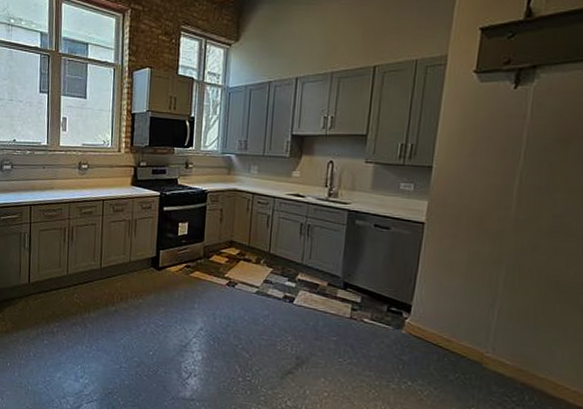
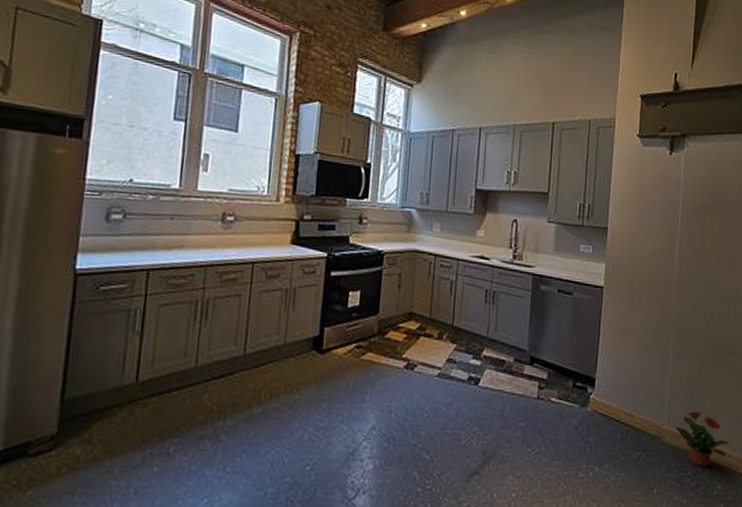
potted plant: none [500,343,567,397] -> present [675,411,729,468]

